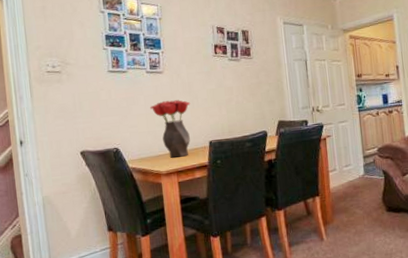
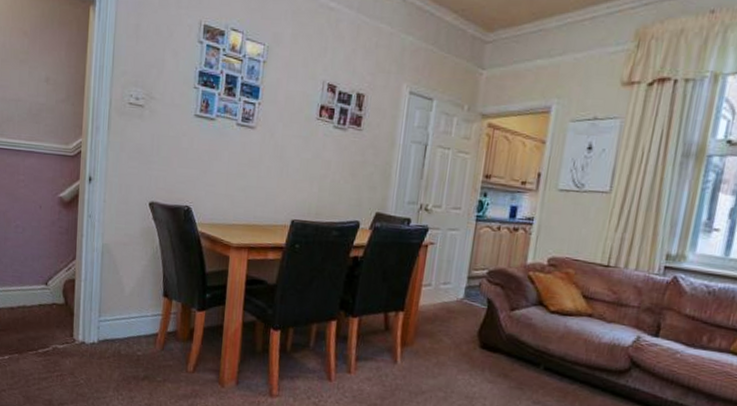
bouquet: present [149,100,191,158] -> none [232,162,279,232]

